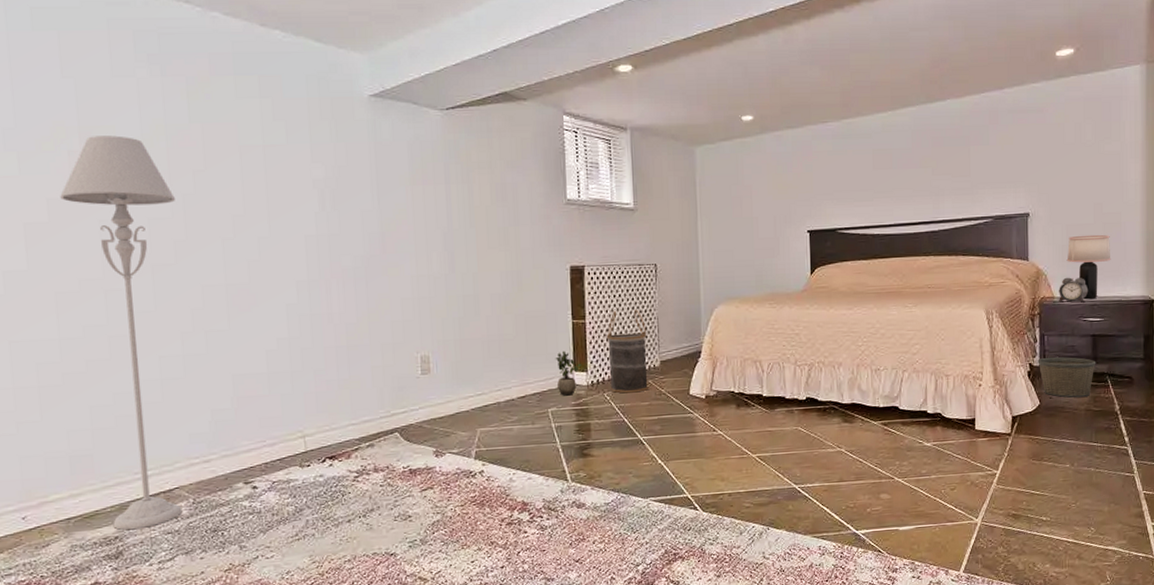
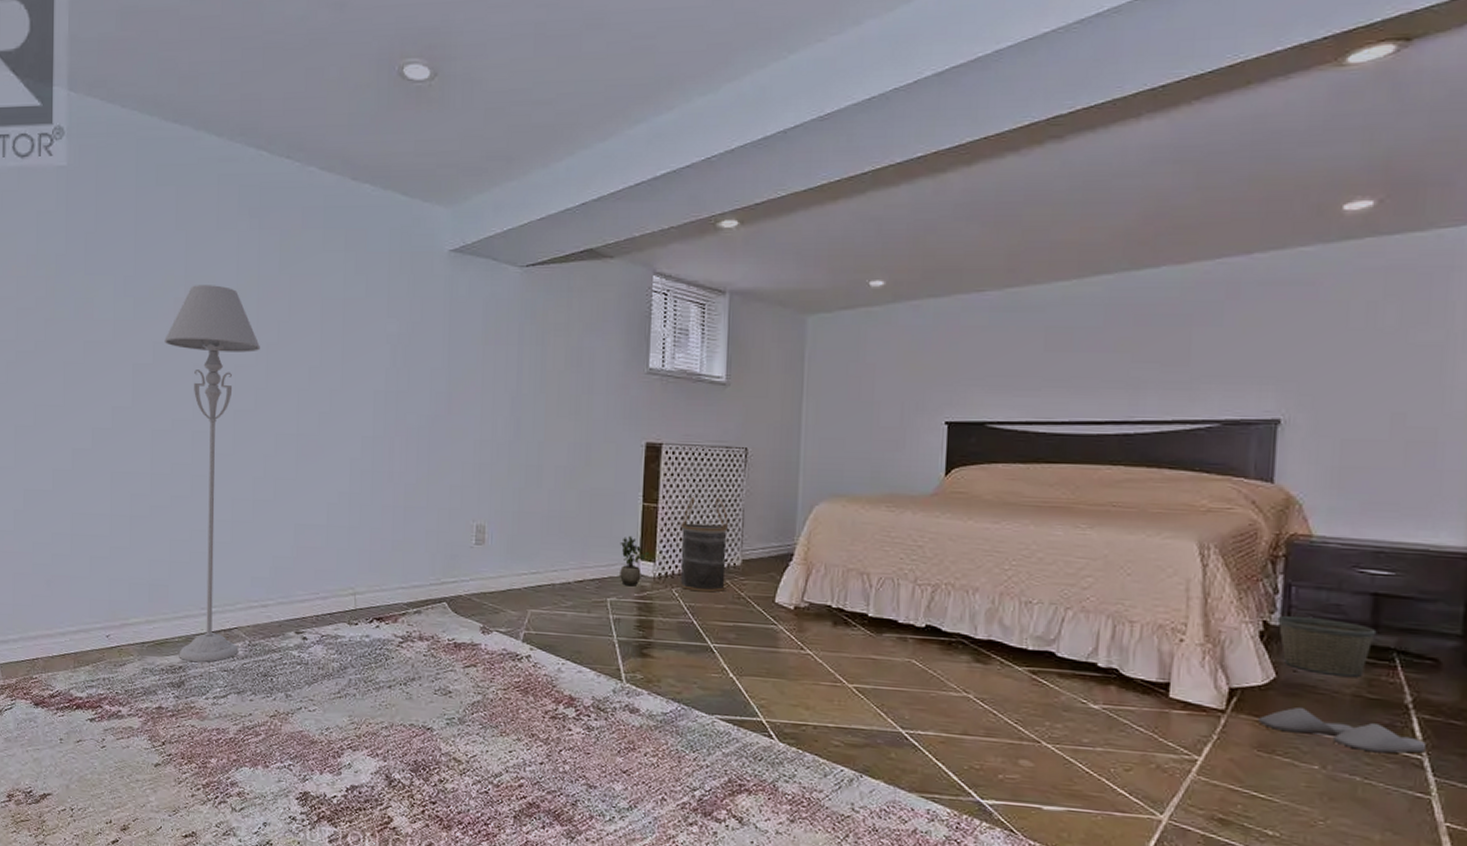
slippers: none [1031,423,1129,449] -> present [1257,706,1426,754]
alarm clock: present [1059,277,1089,303] -> none [1320,510,1372,547]
table lamp: present [1066,234,1111,300] -> none [1337,454,1416,545]

